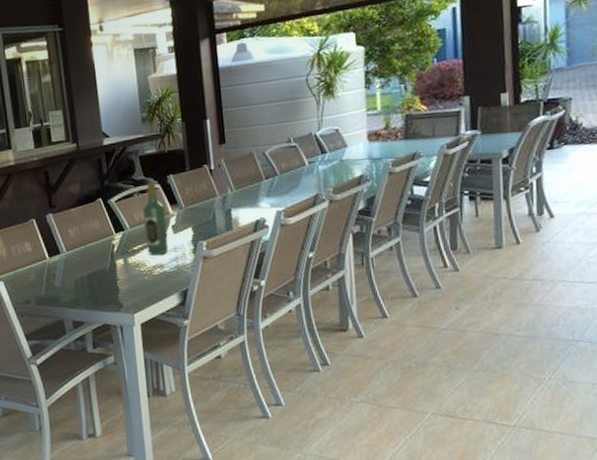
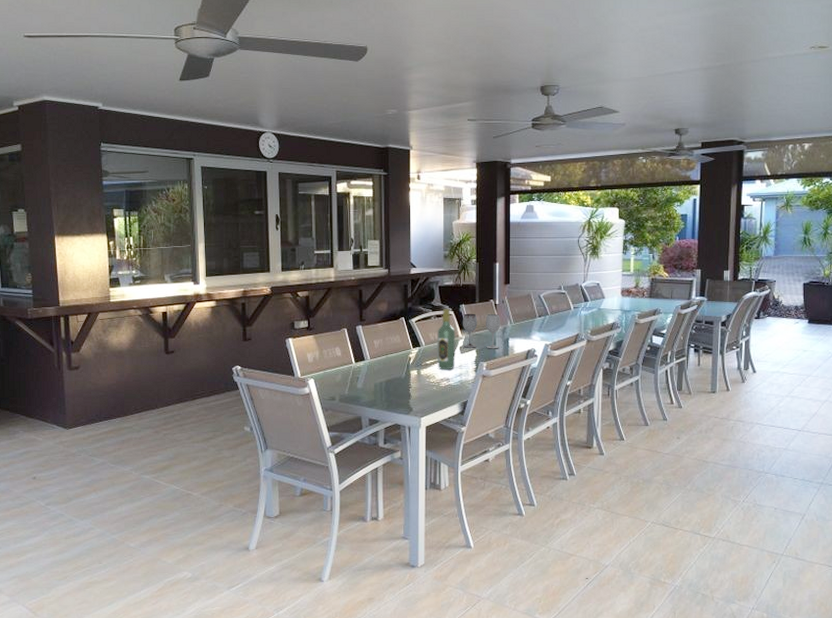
wineglass: none [172,182,220,227] -> present [463,313,501,349]

